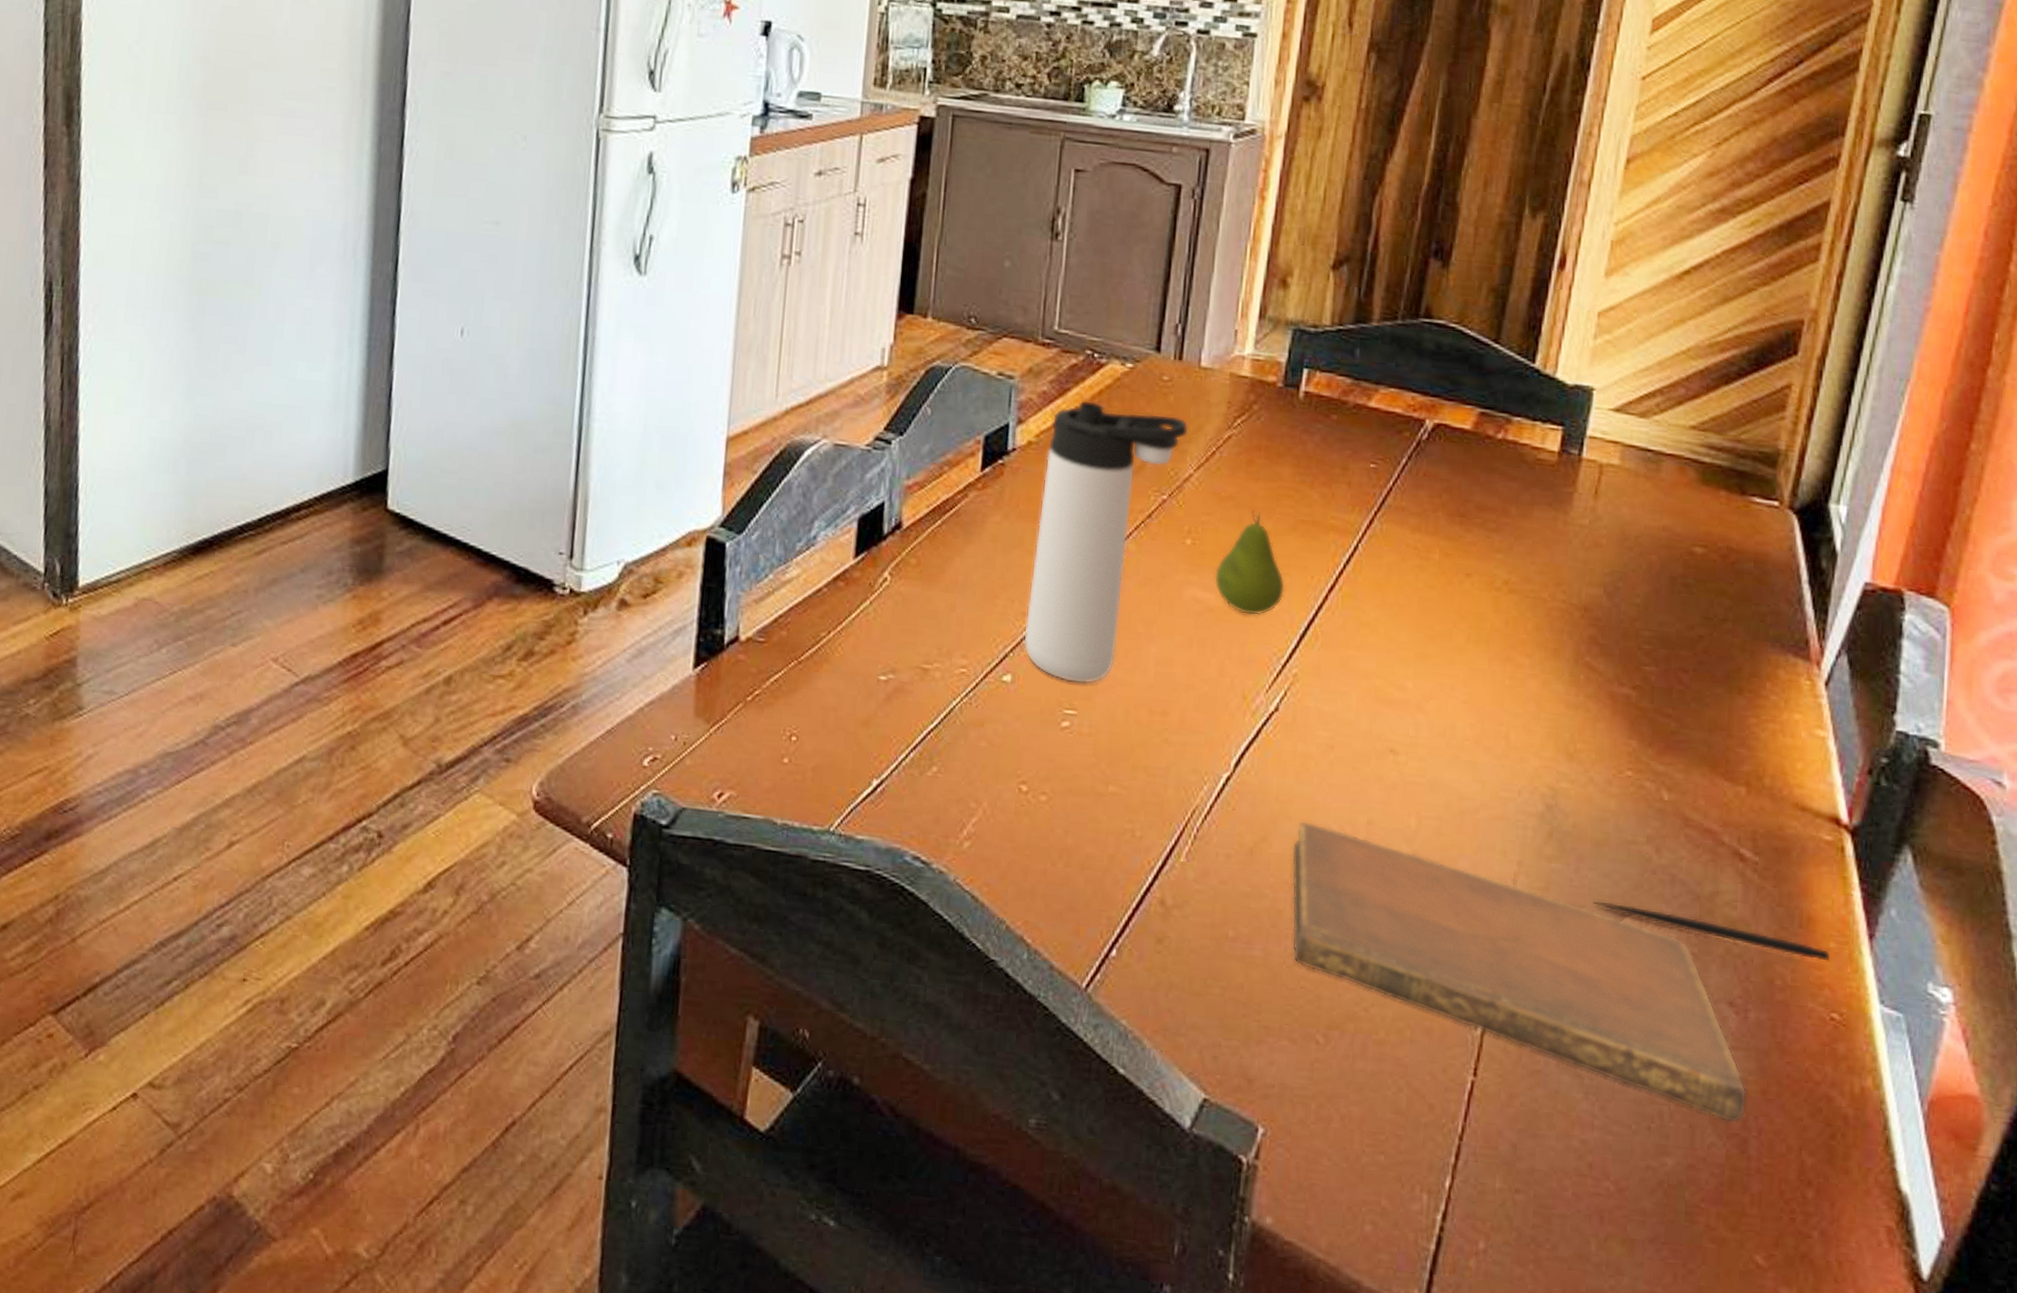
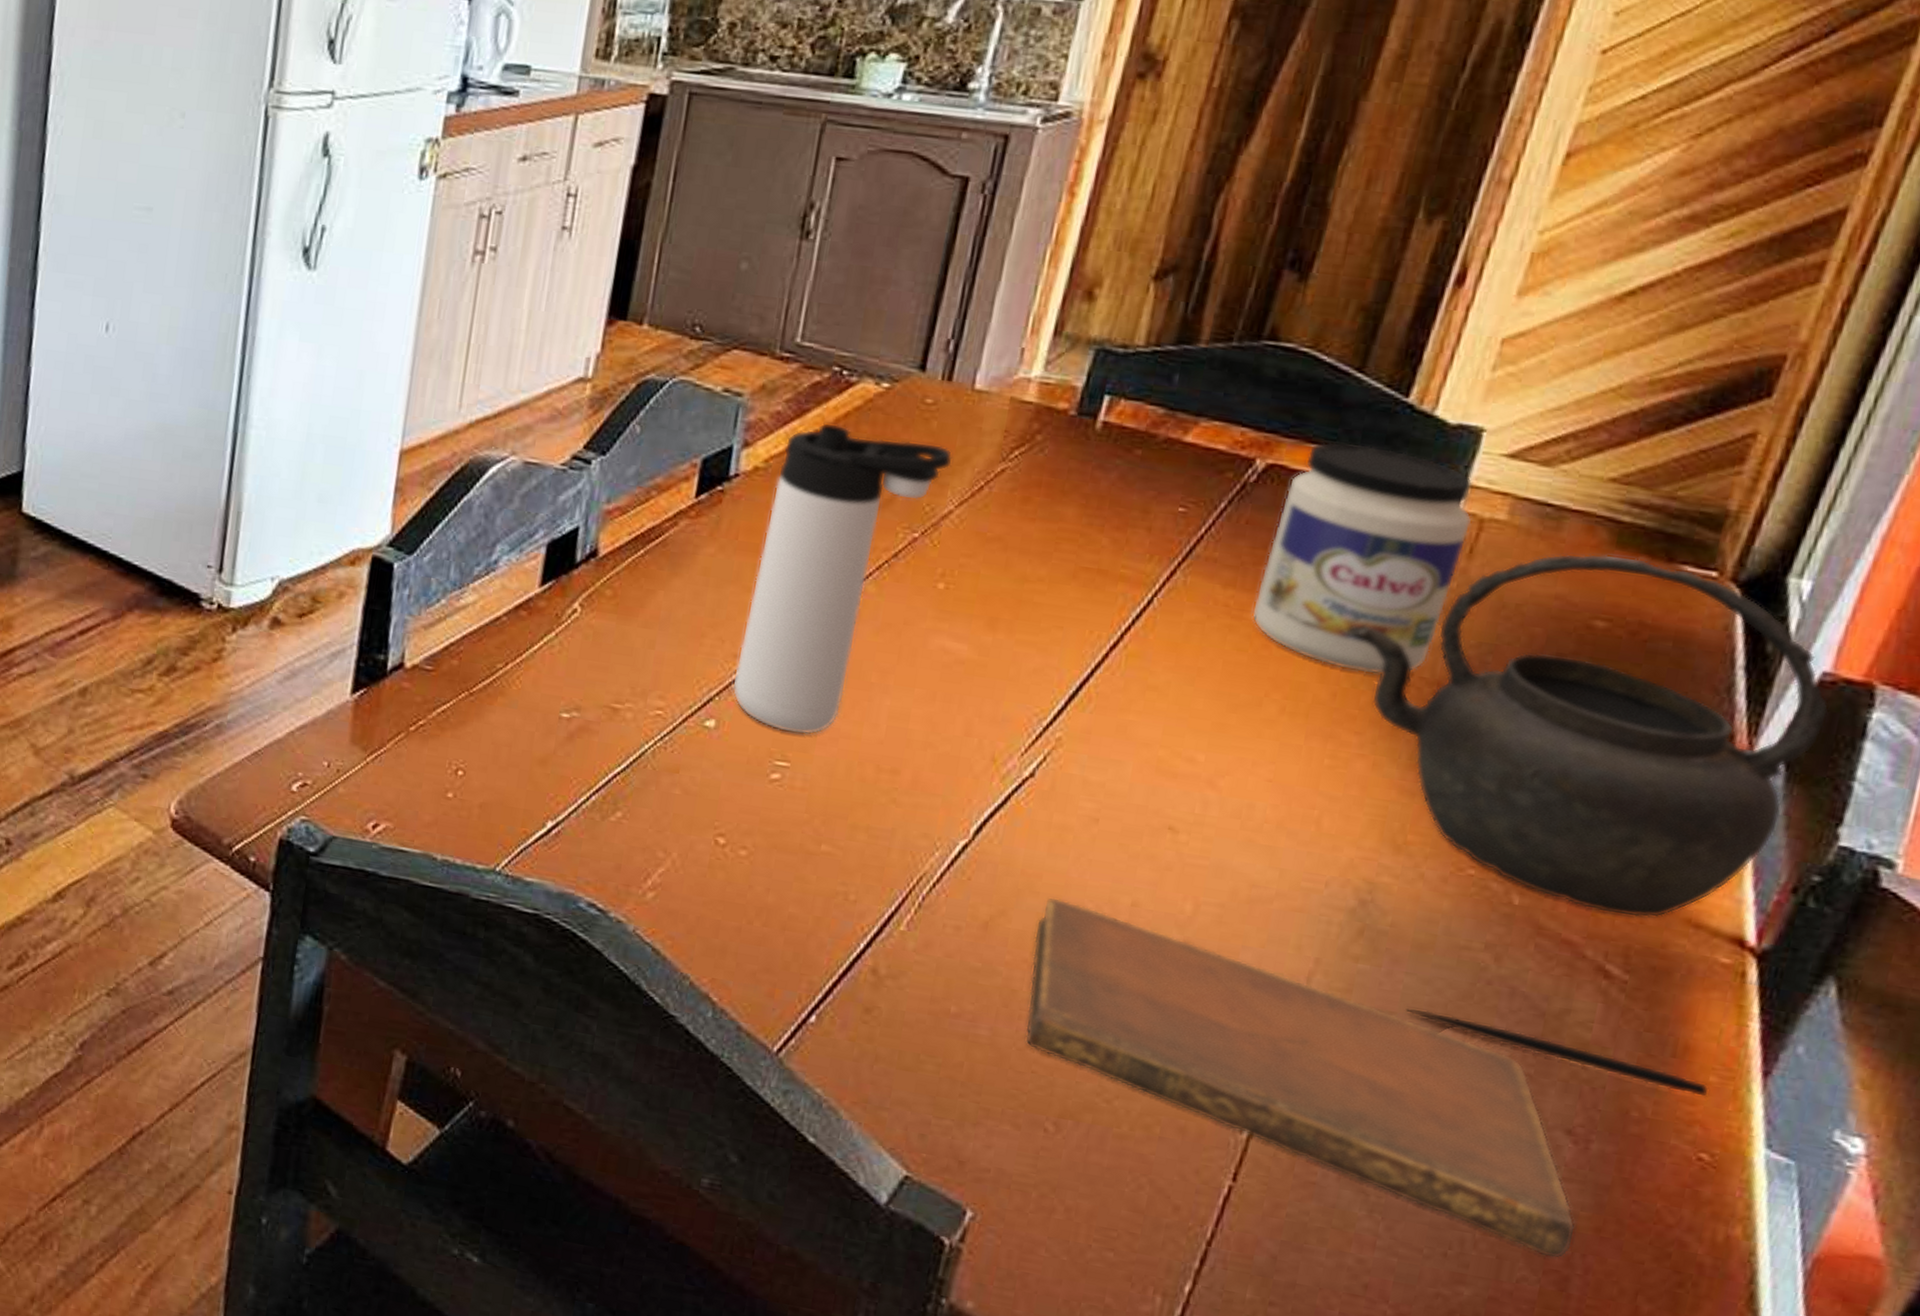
fruit: present [1214,510,1286,616] -> none [968,553,1057,672]
jar: none [1435,403,1594,603] -> present [1251,442,1473,675]
kettle: none [1507,490,1874,805] -> present [1342,553,1830,918]

